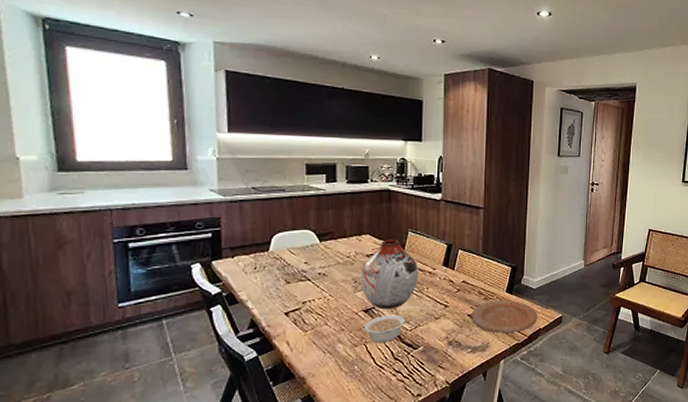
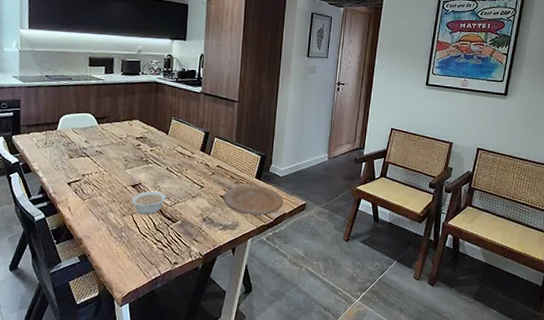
vase: present [360,239,419,310] -> none [129,125,180,186]

